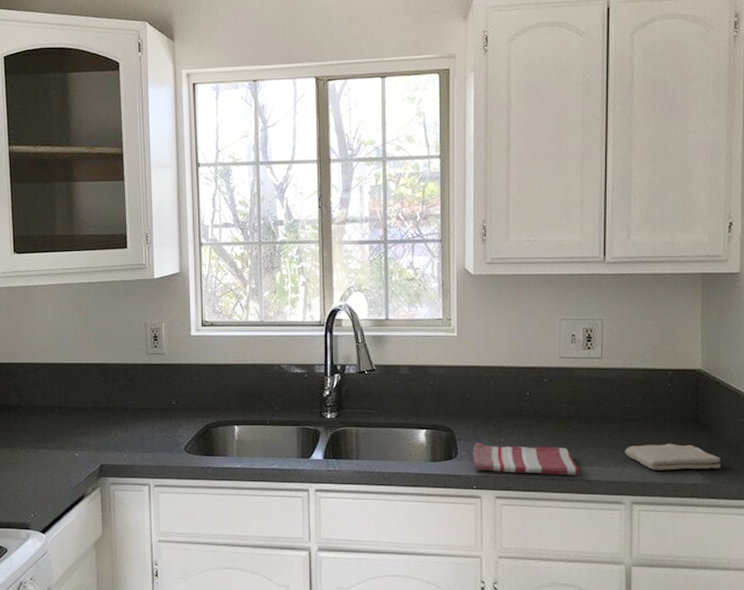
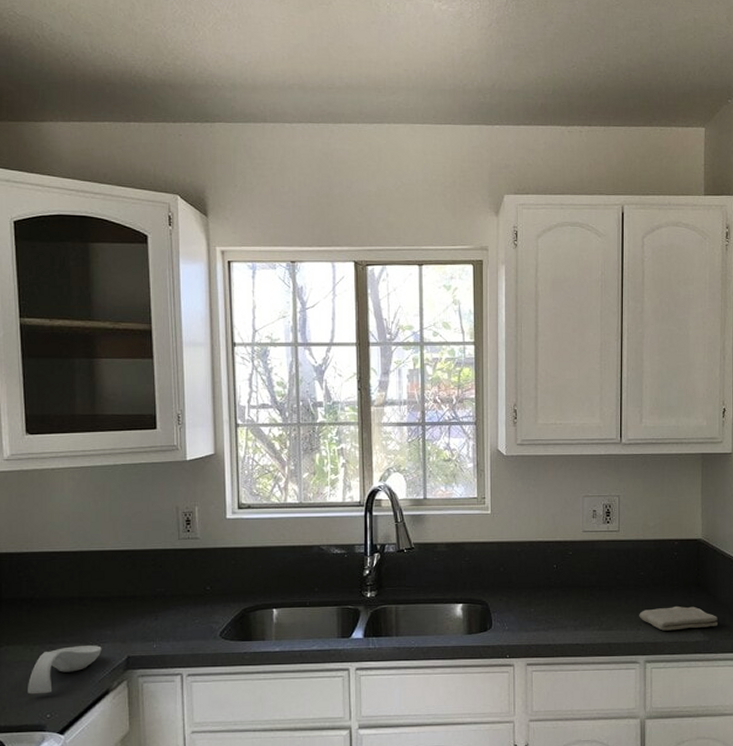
spoon rest: none [15,452,78,495] -> present [28,645,102,695]
dish towel: present [473,443,579,475] -> none [506,614,600,641]

